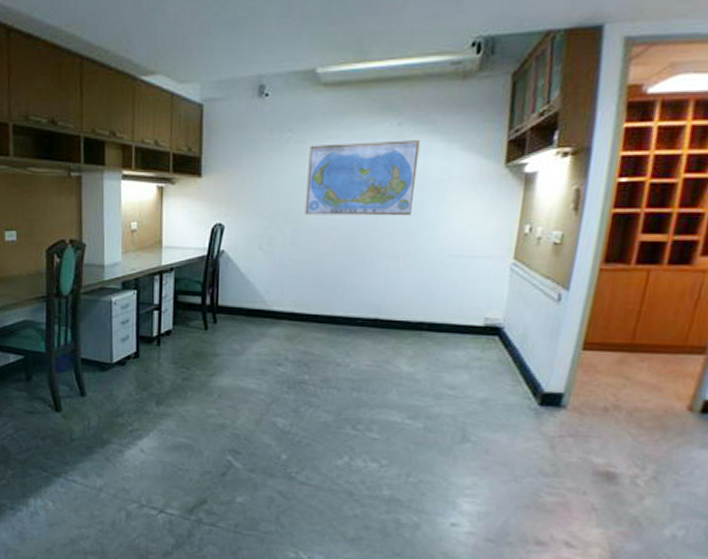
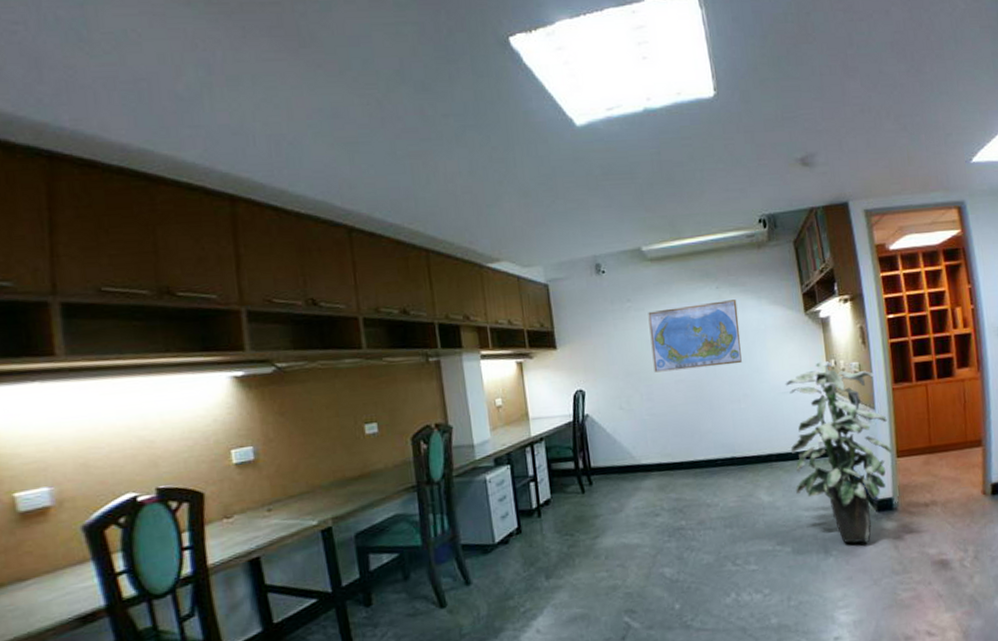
indoor plant: none [443,226,582,435] -> present [785,361,893,543]

